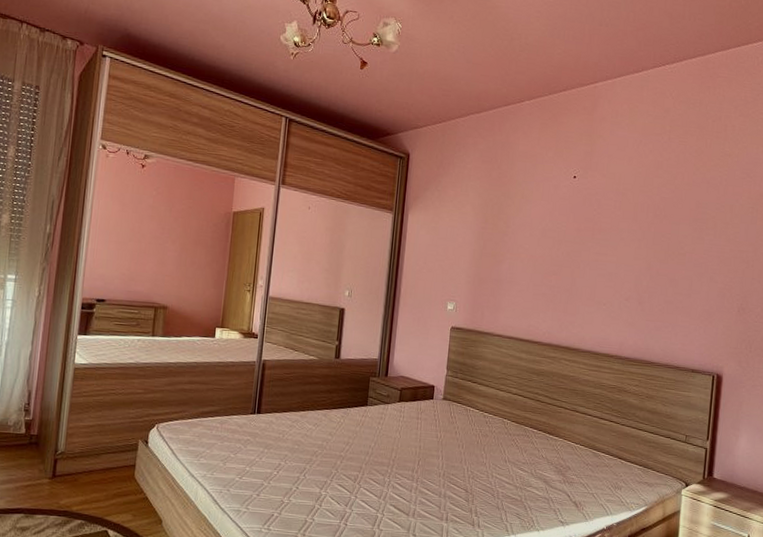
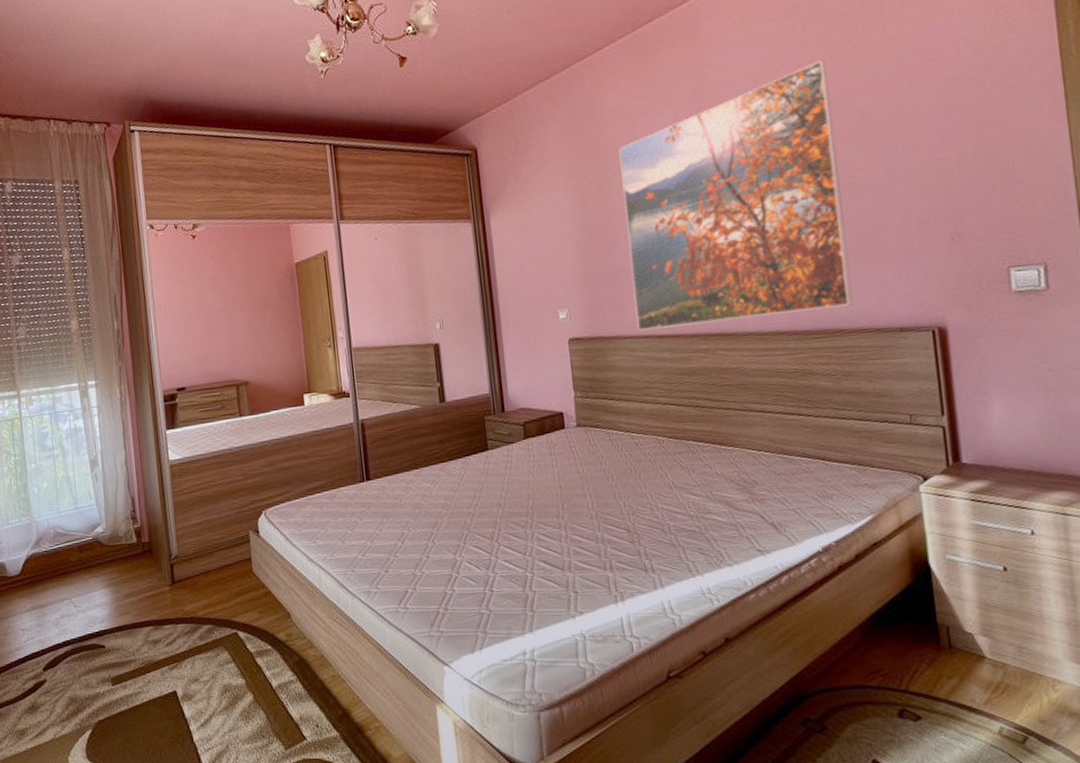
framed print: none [506,156,681,345] -> present [618,59,854,331]

